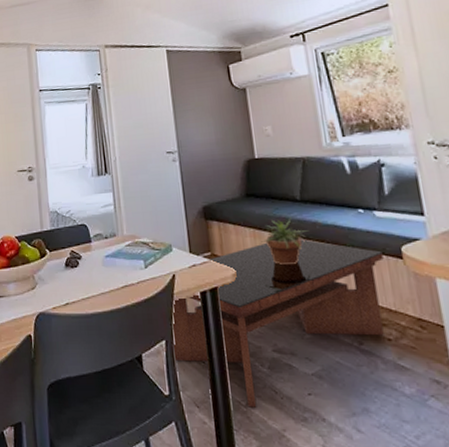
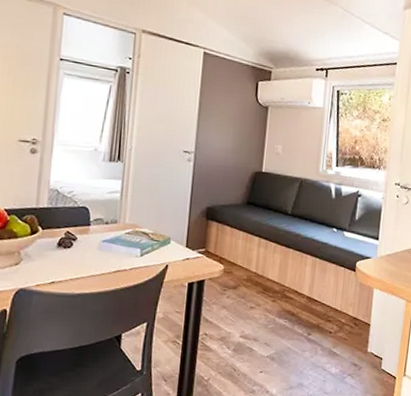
coffee table: present [173,239,384,408] -> none [153,246,342,382]
potted plant: present [261,217,308,266] -> none [251,227,291,268]

